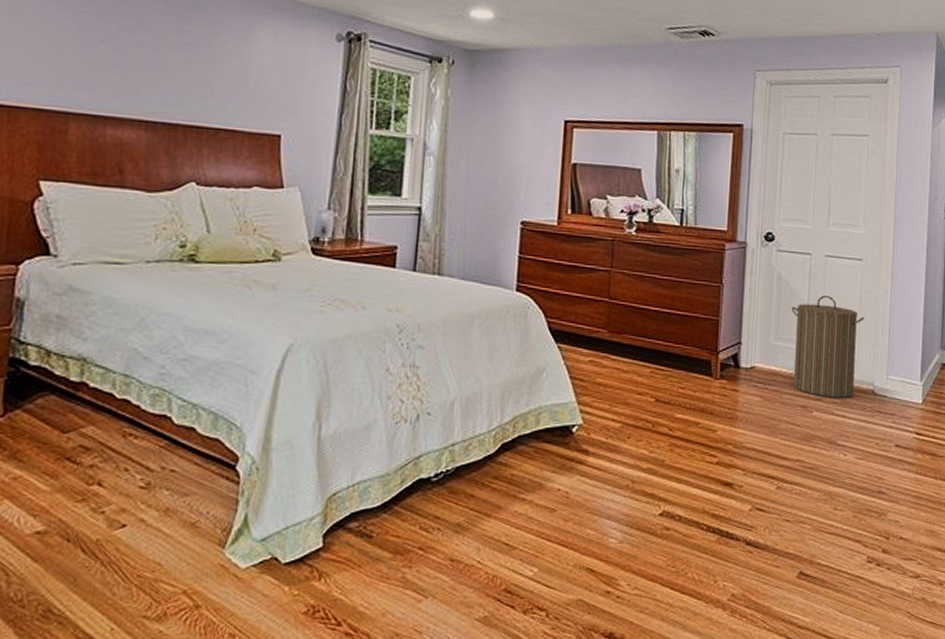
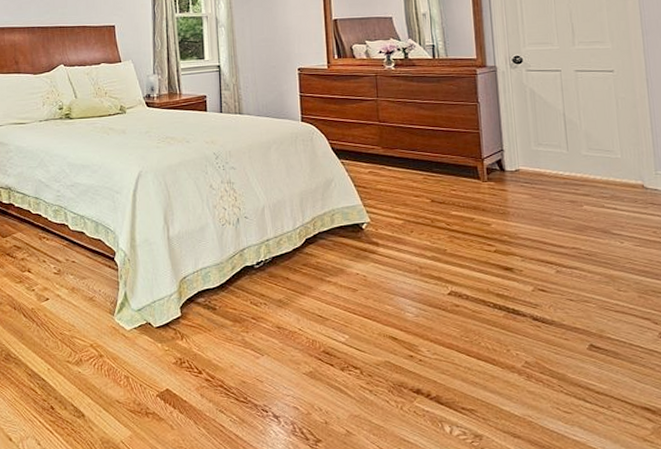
laundry hamper: present [791,295,864,398] -> none [548,104,624,193]

